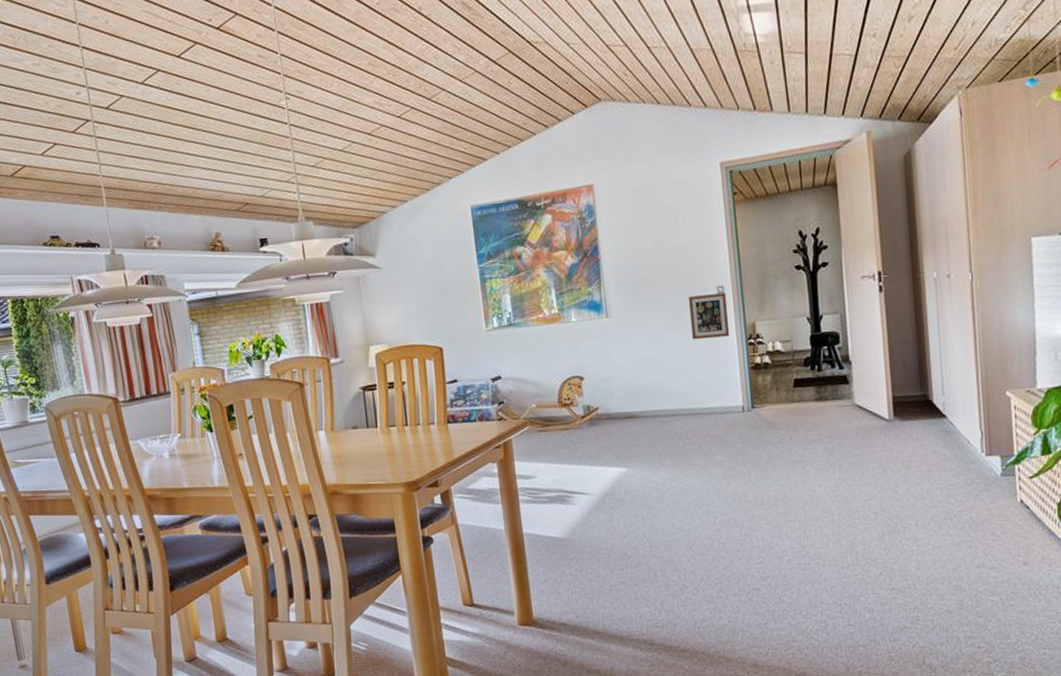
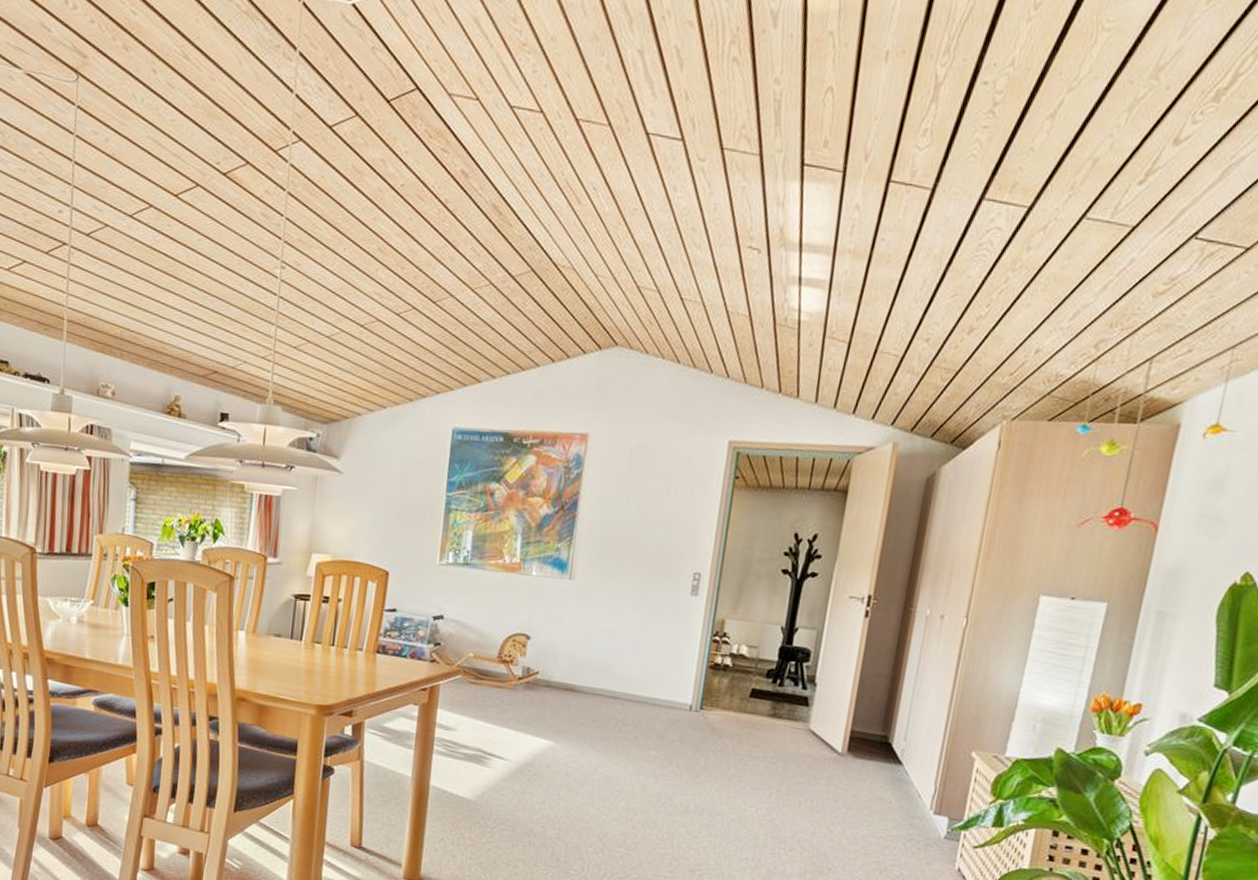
picture frame: present [689,293,730,340] -> none [655,577,702,628]

